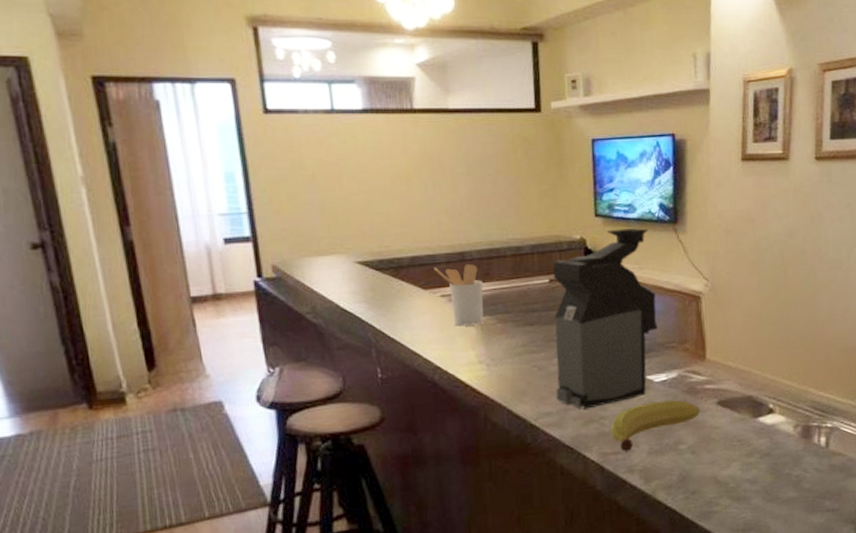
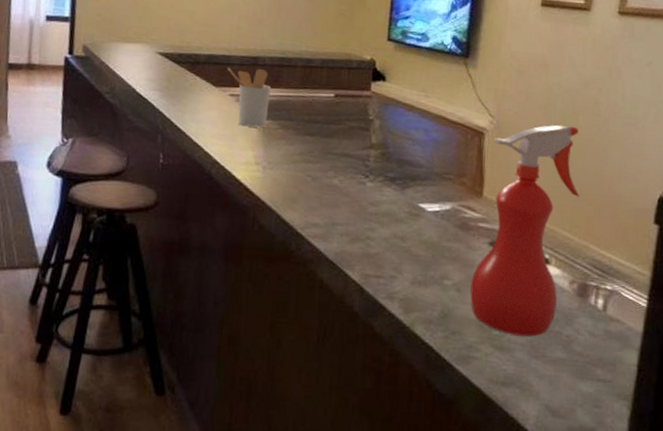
coffee maker: present [552,228,658,409] -> none [326,55,438,227]
fruit: present [611,400,701,452] -> none [376,231,471,278]
spray bottle: none [704,278,796,485] -> present [470,124,580,337]

